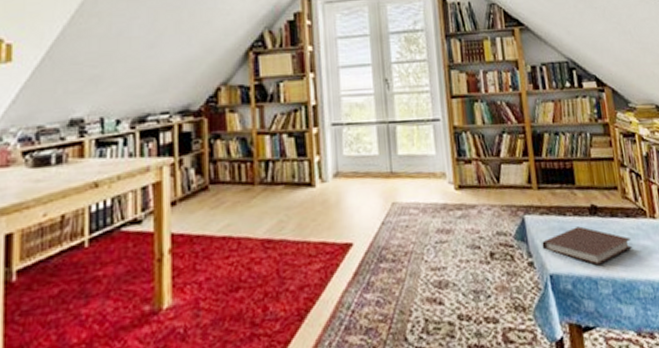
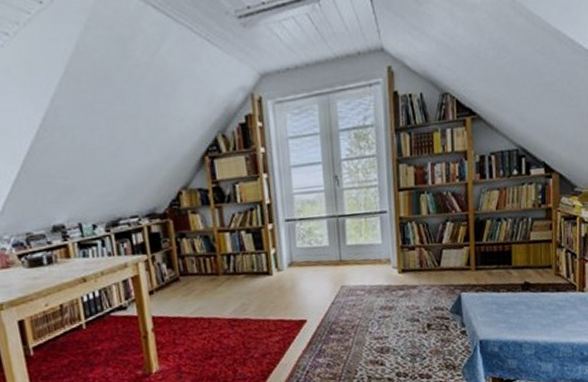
notebook: present [542,226,632,266] -> none [475,300,558,332]

